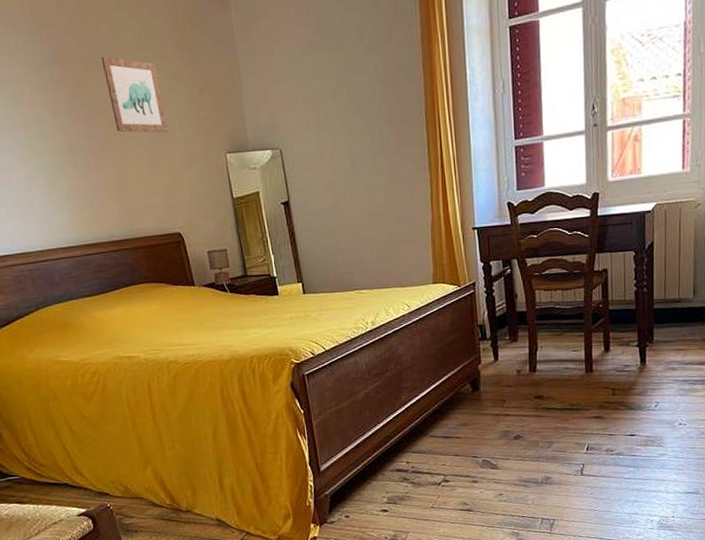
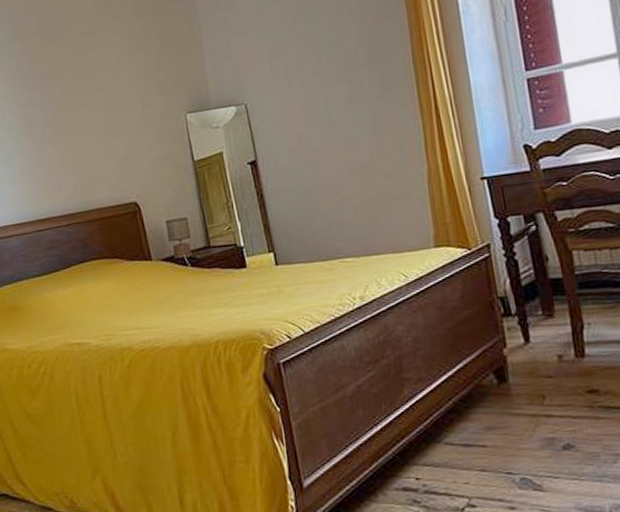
wall art: present [101,56,169,133] -> none [60,27,126,100]

